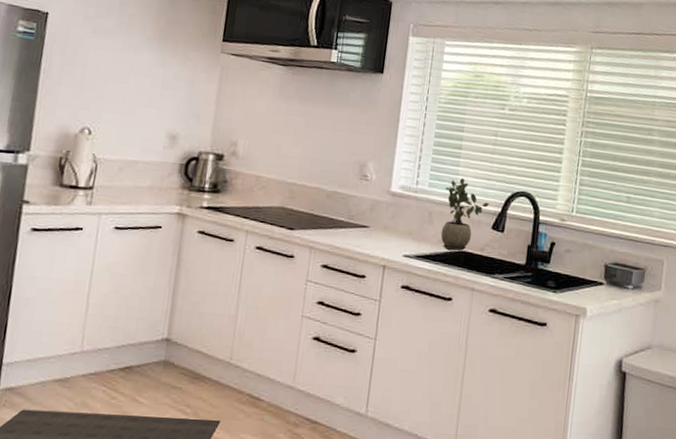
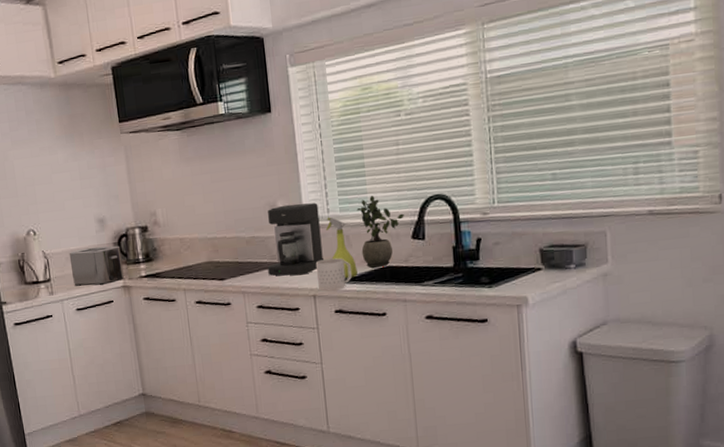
toaster: none [120,161,187,208] -> present [69,245,124,286]
coffee maker: none [342,166,409,242] -> present [268,203,325,276]
mug: none [390,230,428,266] -> present [315,258,352,292]
spray bottle: none [410,189,434,256] -> present [325,217,358,279]

